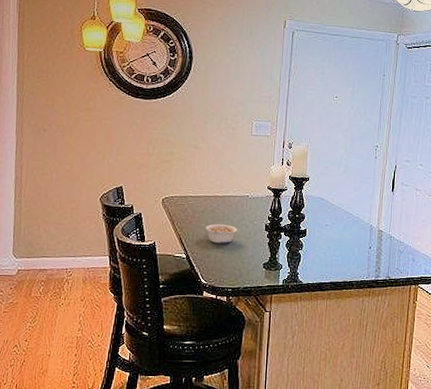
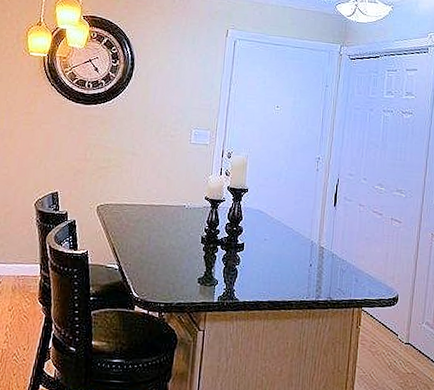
legume: present [205,223,238,244] -> none [139,234,173,256]

